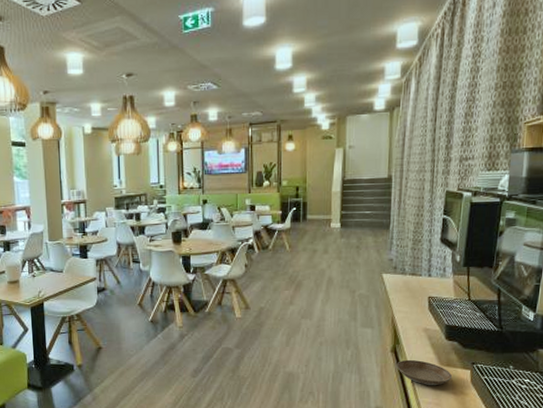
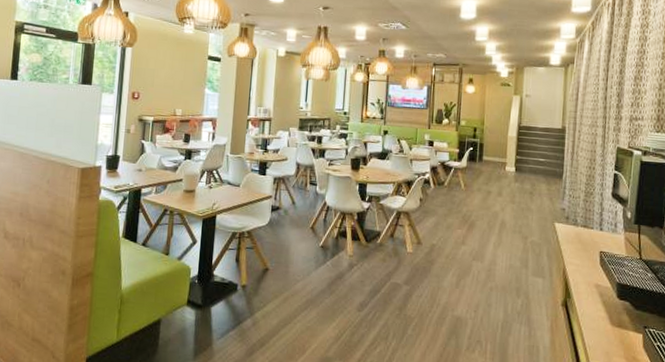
saucer: present [396,359,452,386] -> none [567,315,624,348]

